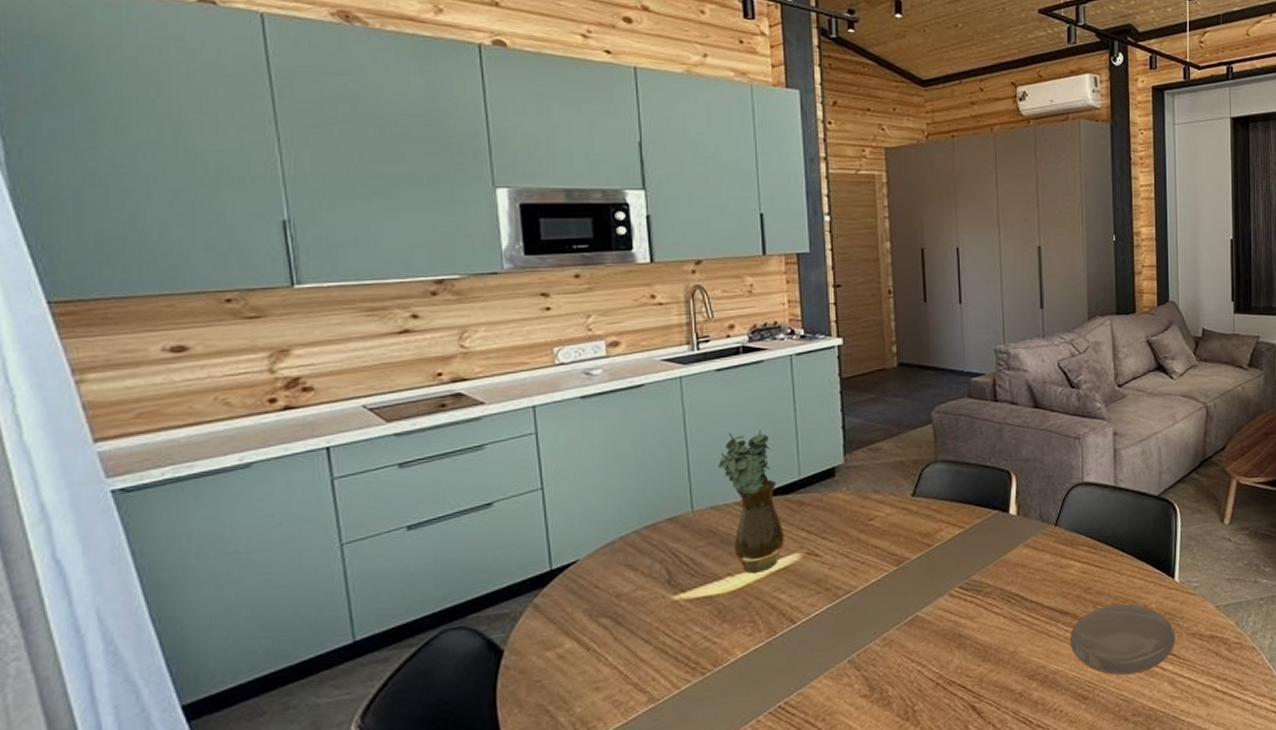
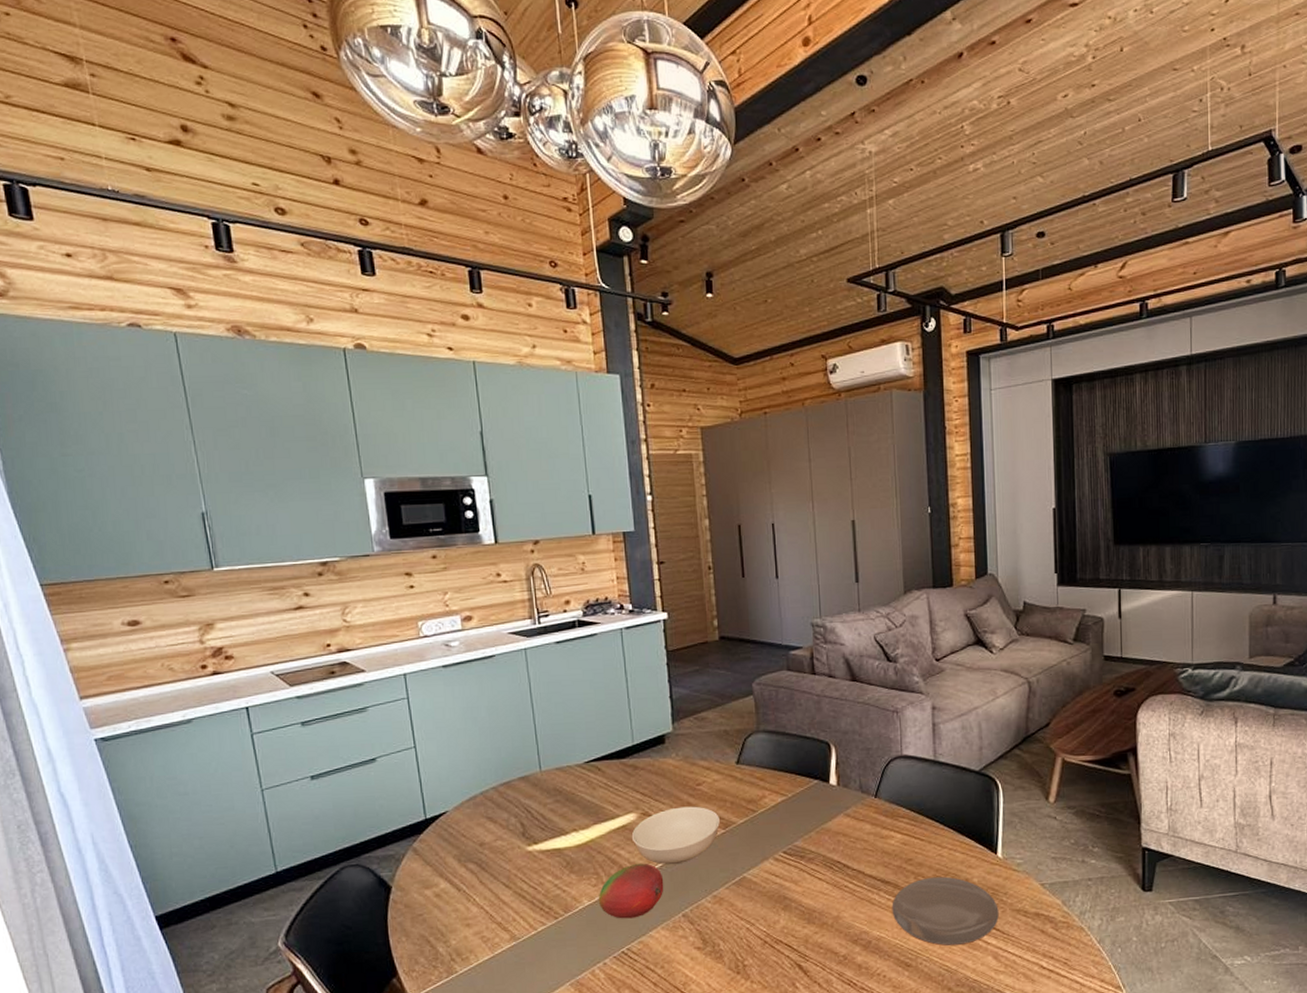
vase: present [719,429,784,573] -> none [561,697,622,830]
fruit: none [753,606,829,670] -> present [598,863,664,919]
bowl: none [794,542,892,608] -> present [631,806,720,865]

